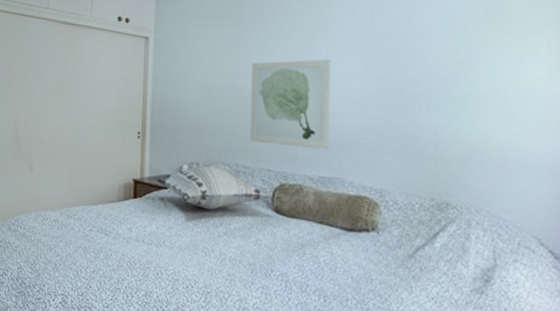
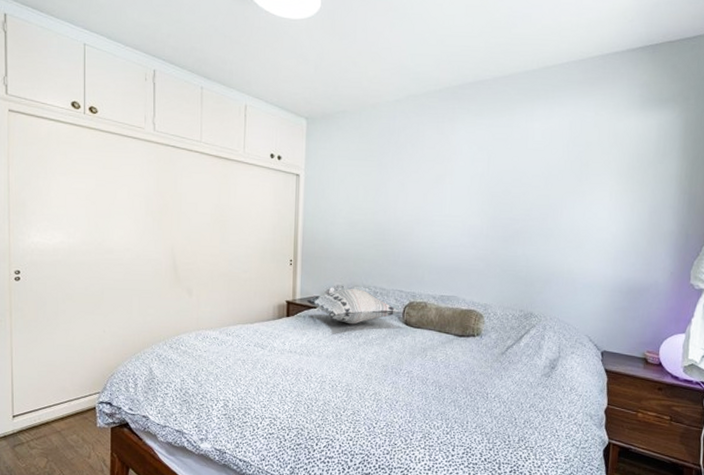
wall art: present [250,59,330,150] -> none [386,199,454,274]

